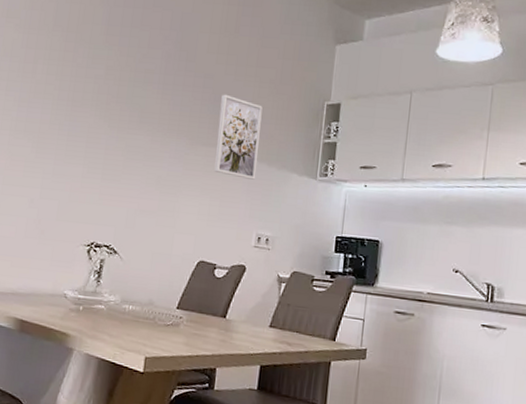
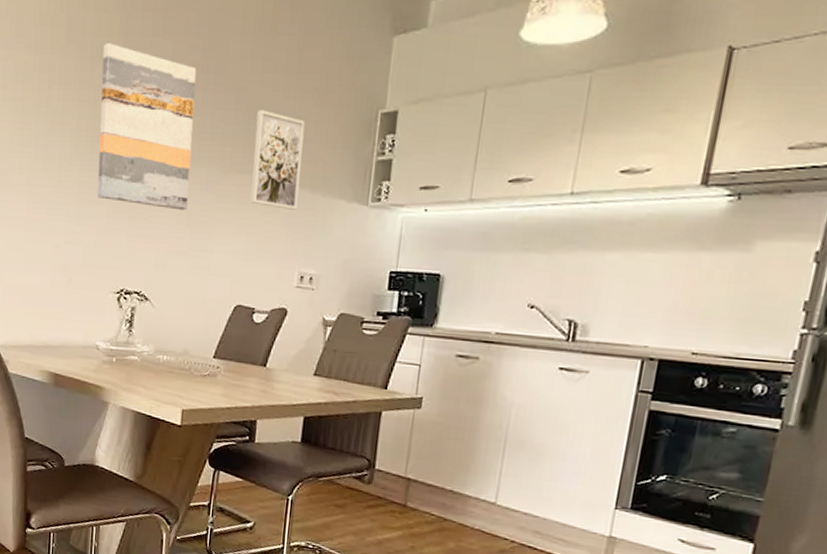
wall art: none [74,29,170,175] -> present [97,43,197,211]

